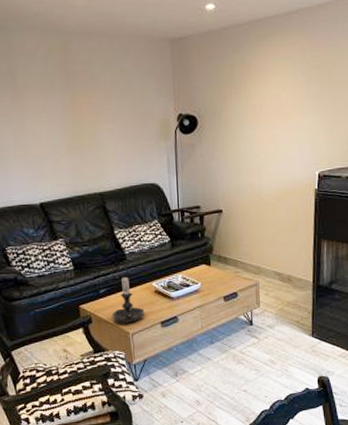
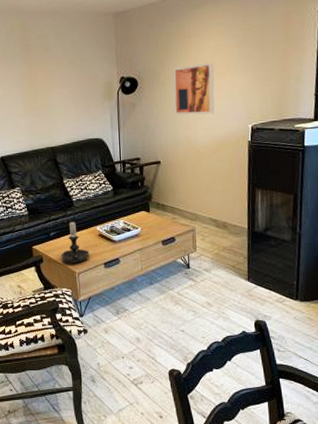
wall art: none [236,101,281,160] -> present [173,62,215,116]

